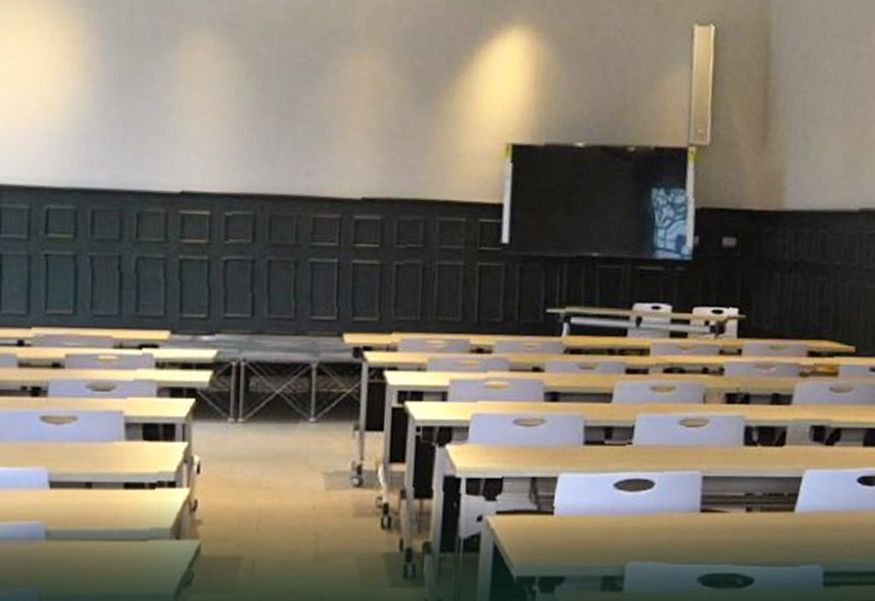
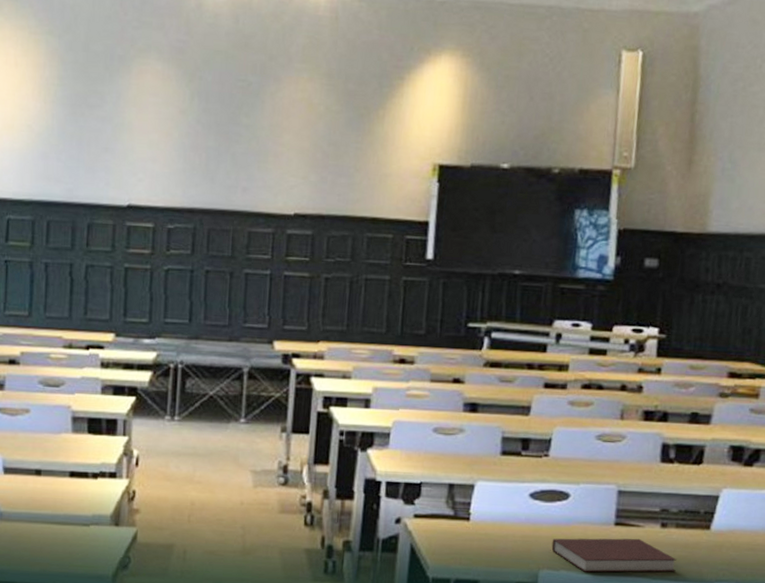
notebook: none [637,524,763,562] -> present [551,538,677,573]

